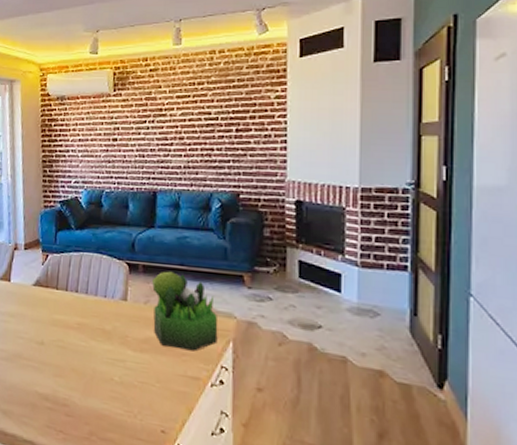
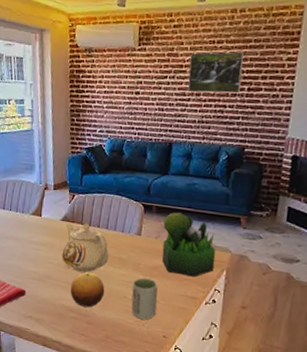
teapot: none [34,286,90,349] -> present [61,222,109,273]
fruit: none [44,348,87,395] -> present [70,272,105,308]
cup: none [119,353,151,410] -> present [131,278,158,320]
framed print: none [169,92,228,137] -> present [187,52,244,94]

